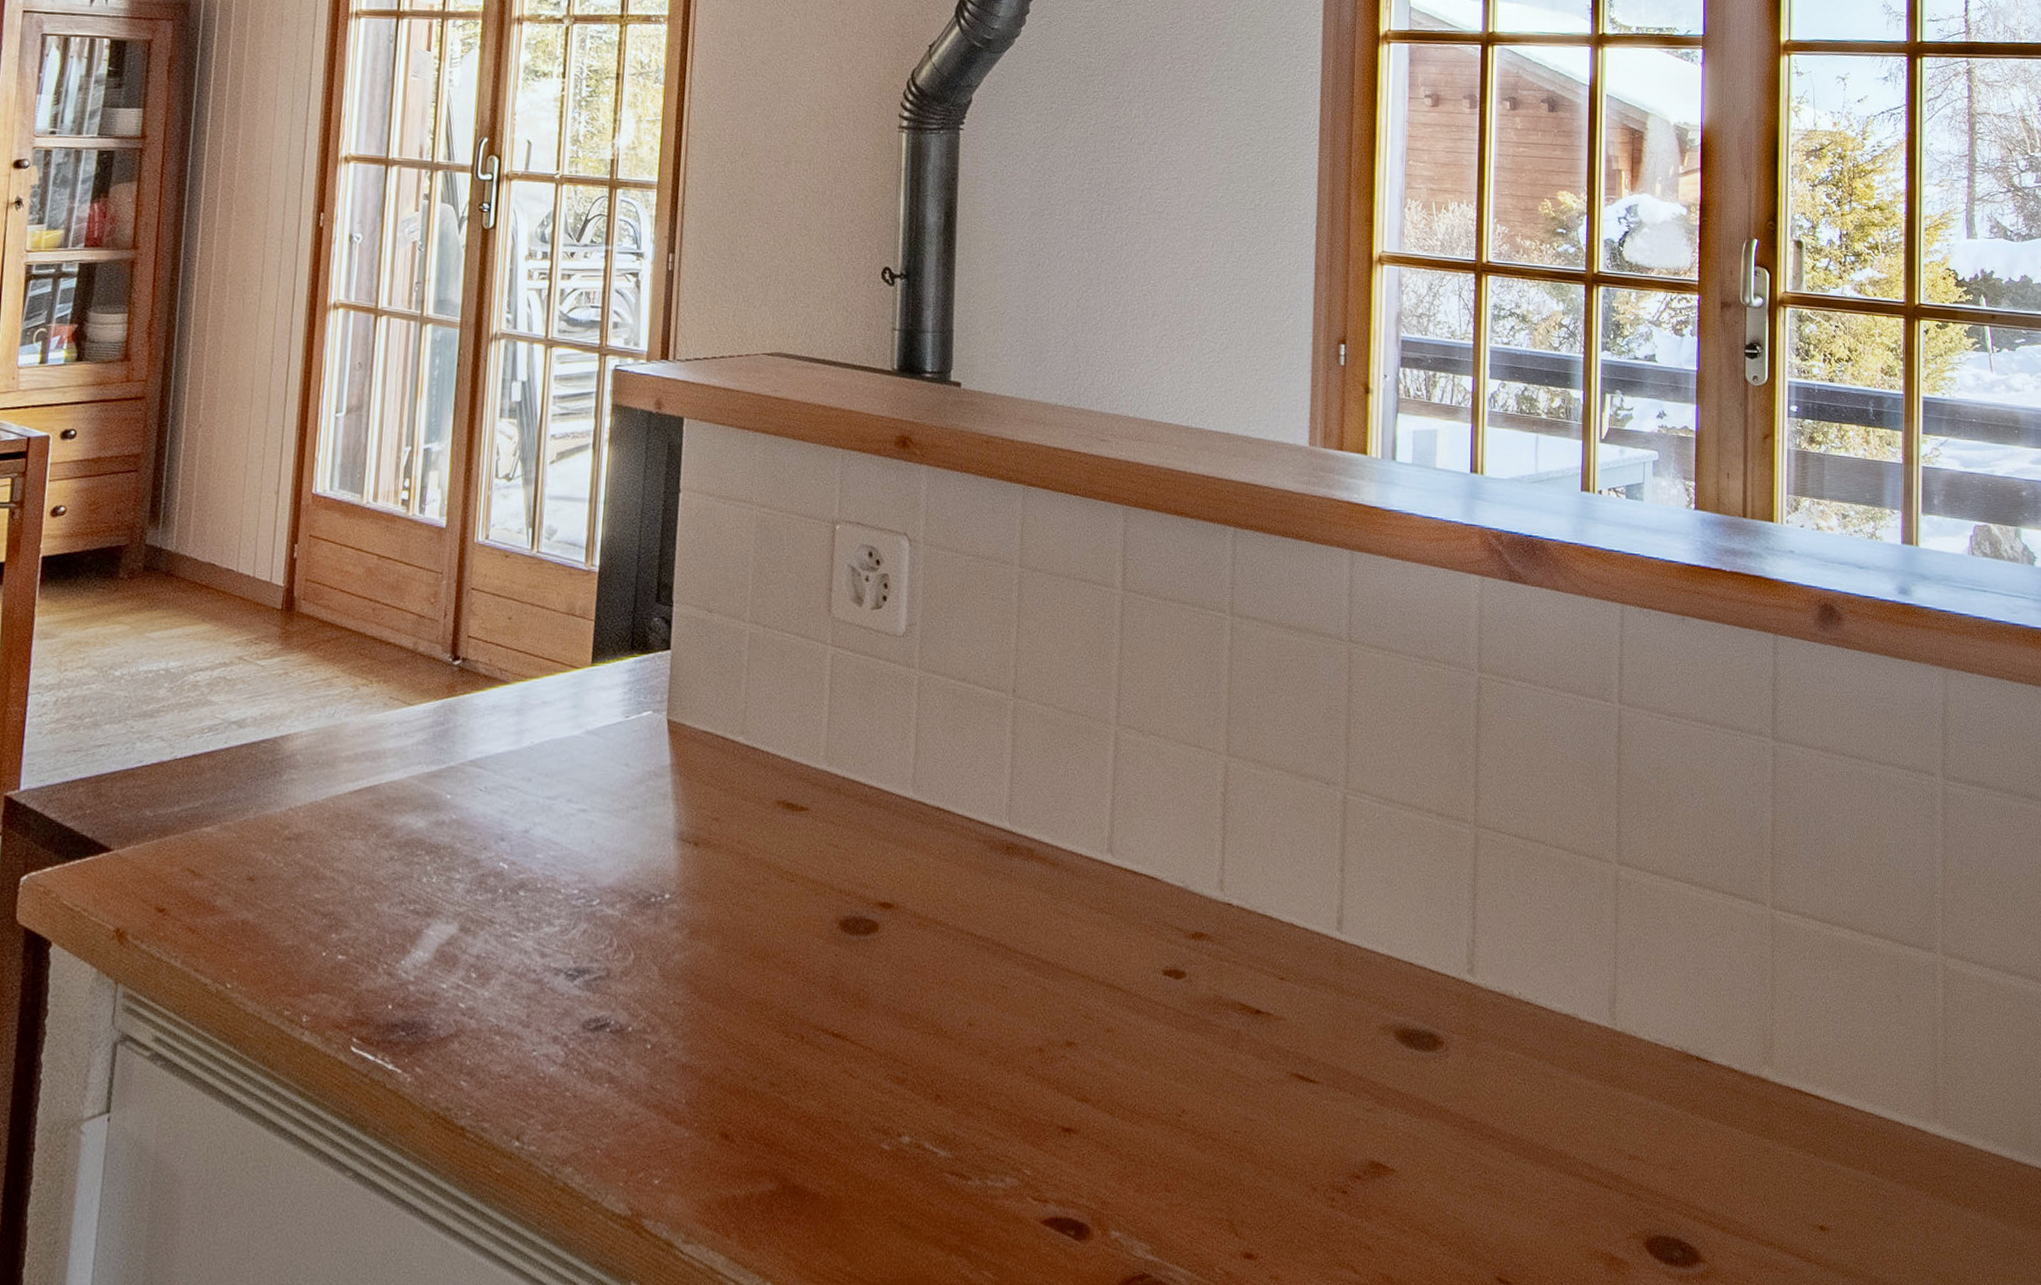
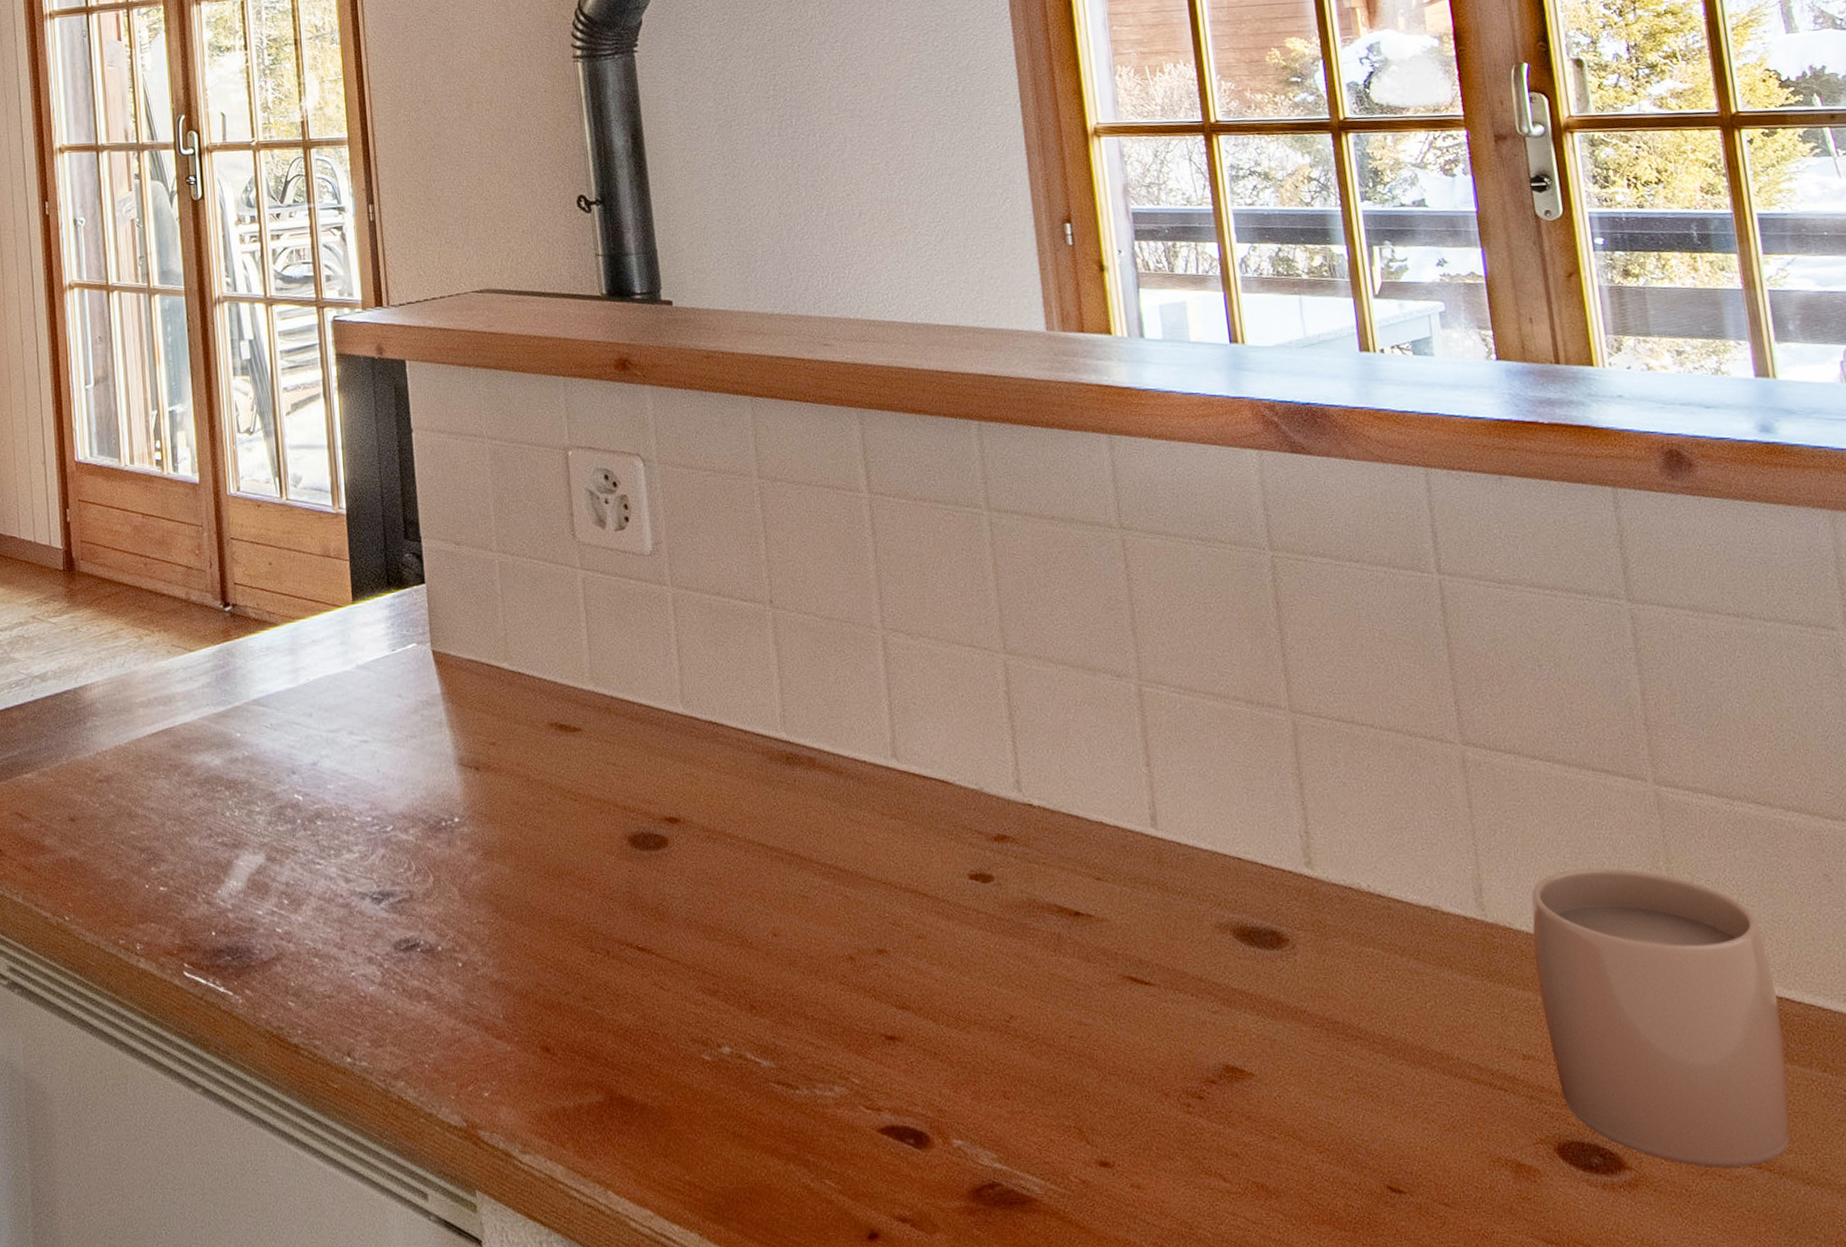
mug: none [1651,983,1845,1261] -> present [1531,868,1791,1168]

